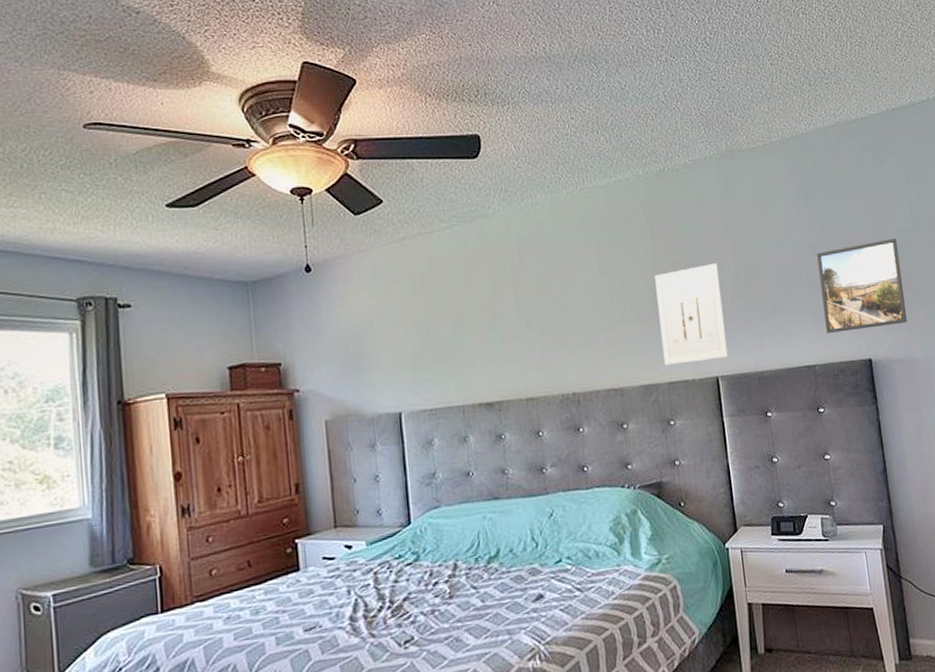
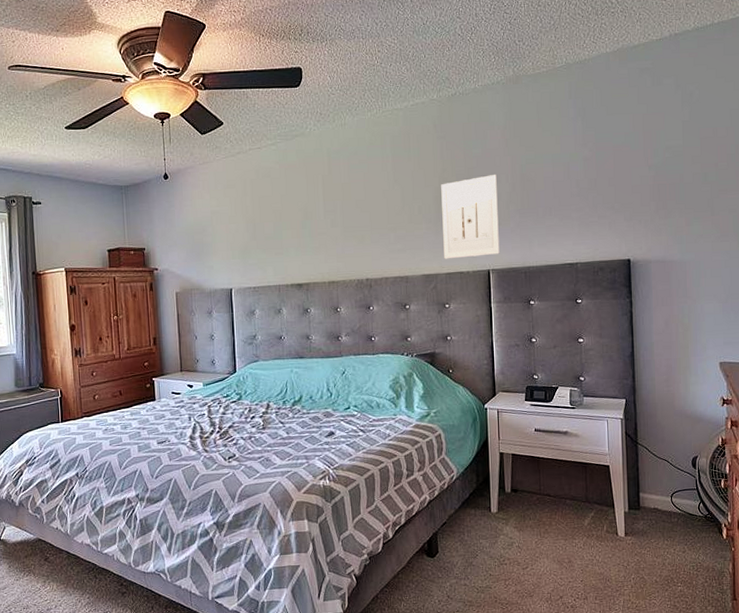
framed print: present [817,237,907,333] -> none [588,152,668,236]

